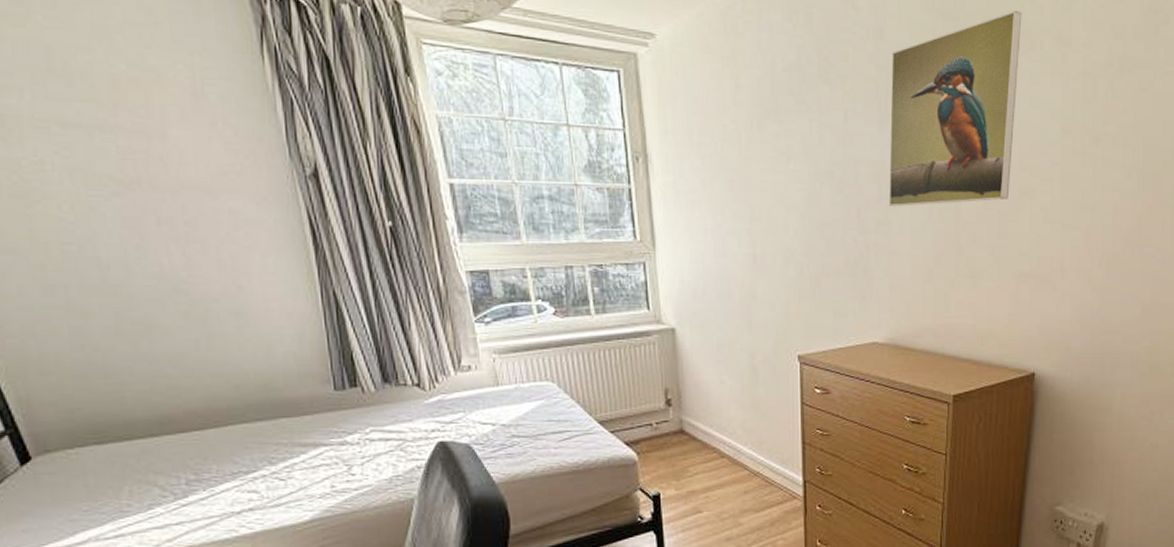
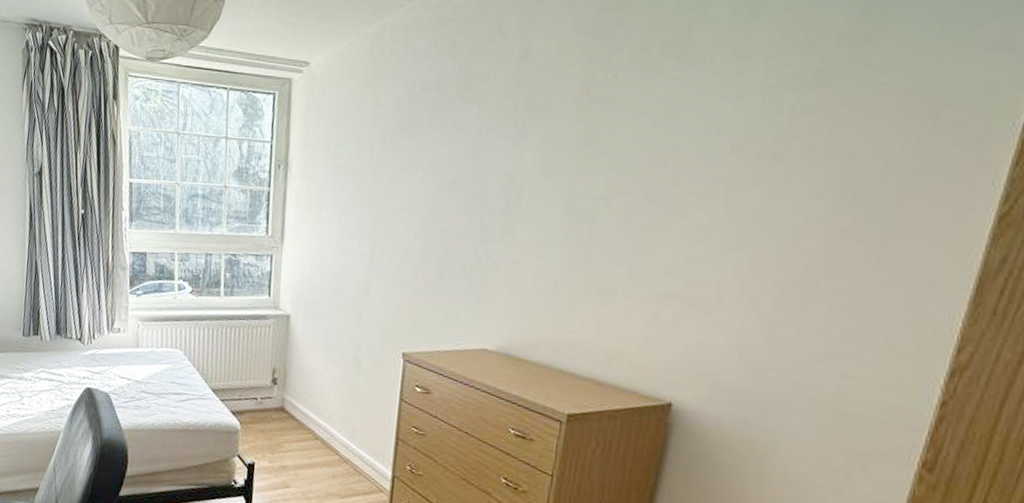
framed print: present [888,10,1022,207] -> none [515,25,690,218]

